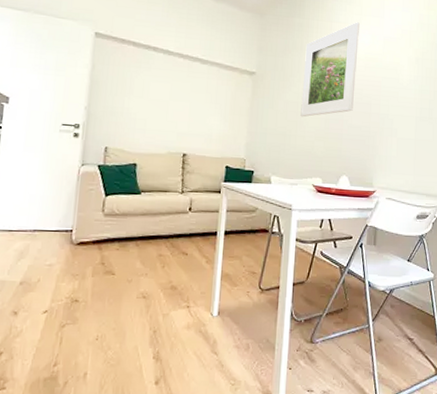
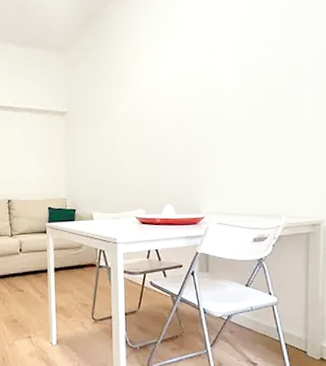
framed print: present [300,22,360,117] -> none [115,39,173,150]

